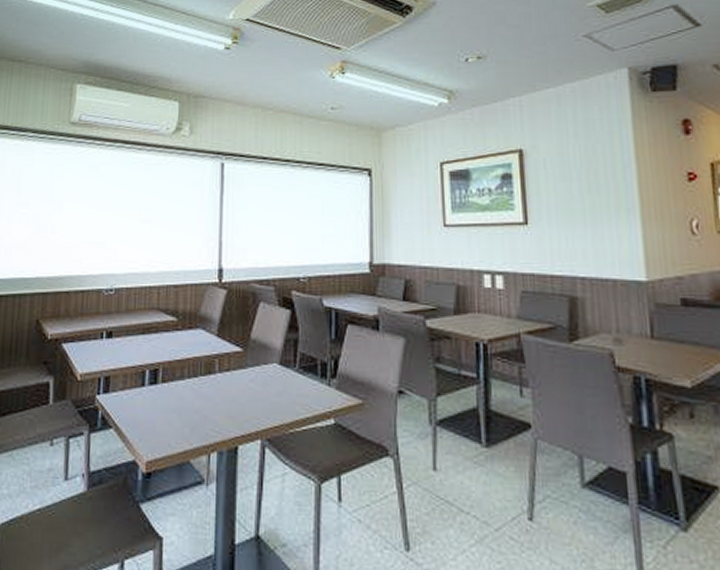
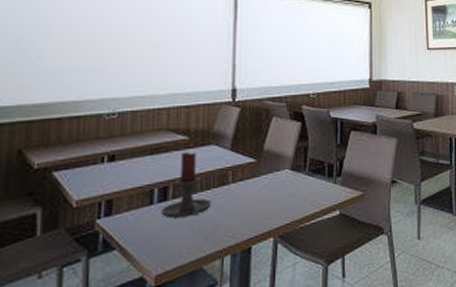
candle holder: none [151,333,198,404] -> present [161,151,211,219]

